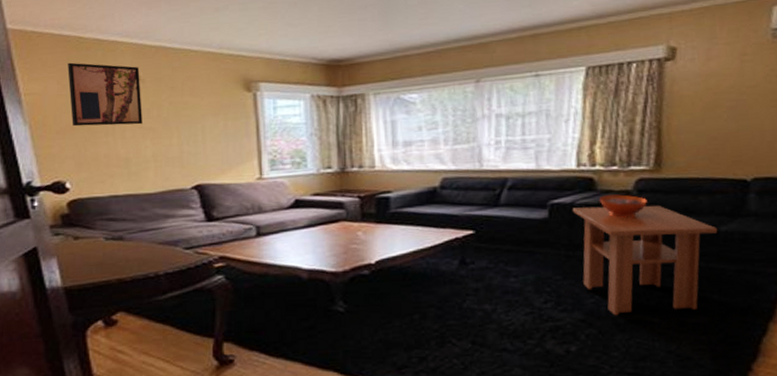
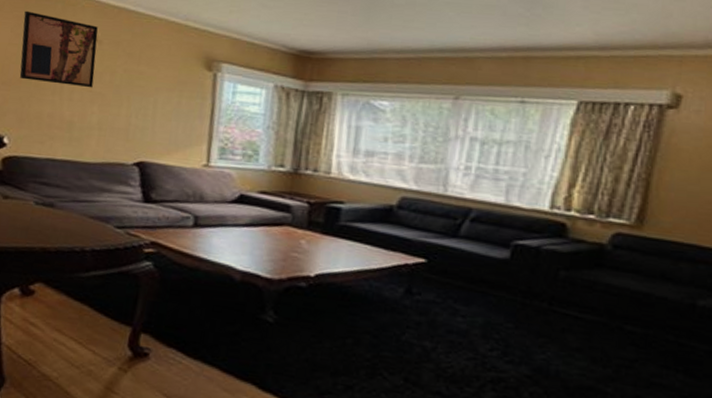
coffee table: present [572,205,718,316] -> none [536,253,695,387]
decorative bowl: present [598,194,647,218] -> none [568,244,621,274]

